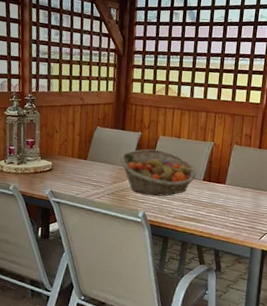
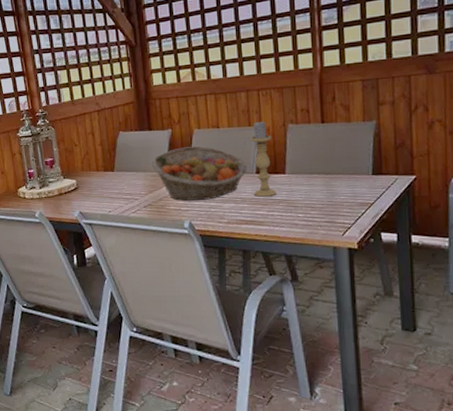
candle holder: none [199,138,220,201] -> present [250,121,277,197]

